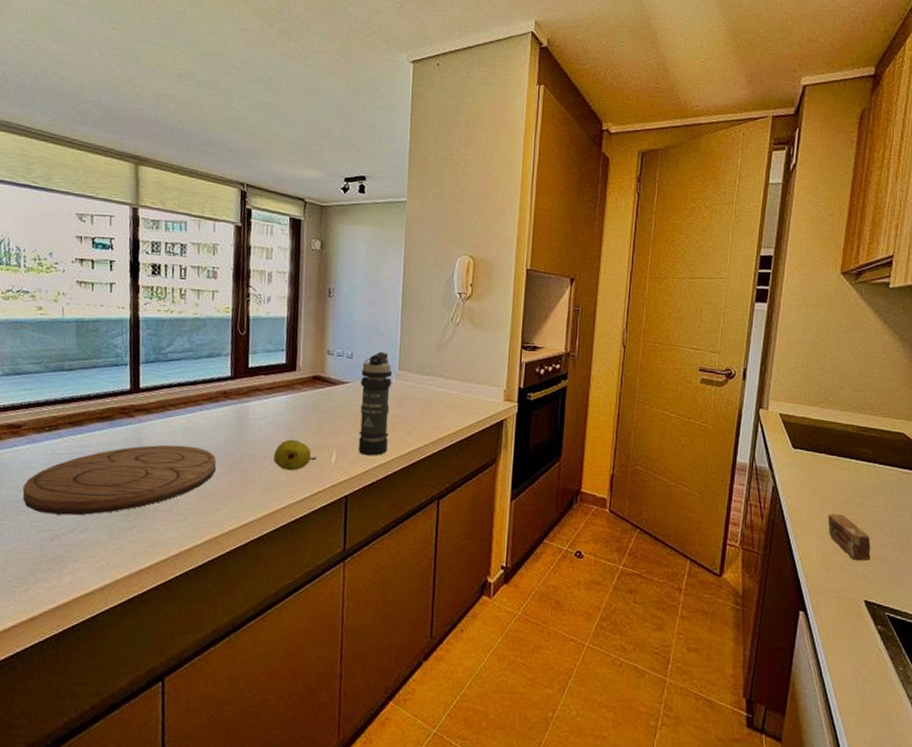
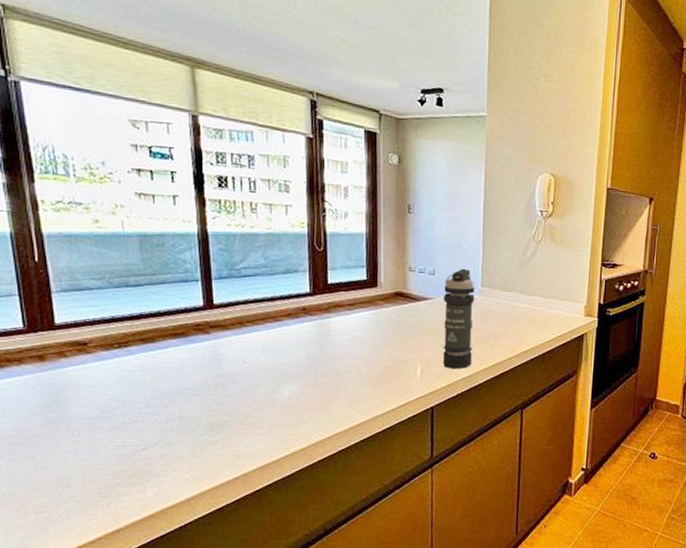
cutting board: present [22,444,216,516] -> none [95,360,299,431]
fruit: present [274,439,316,471] -> none [358,354,401,384]

